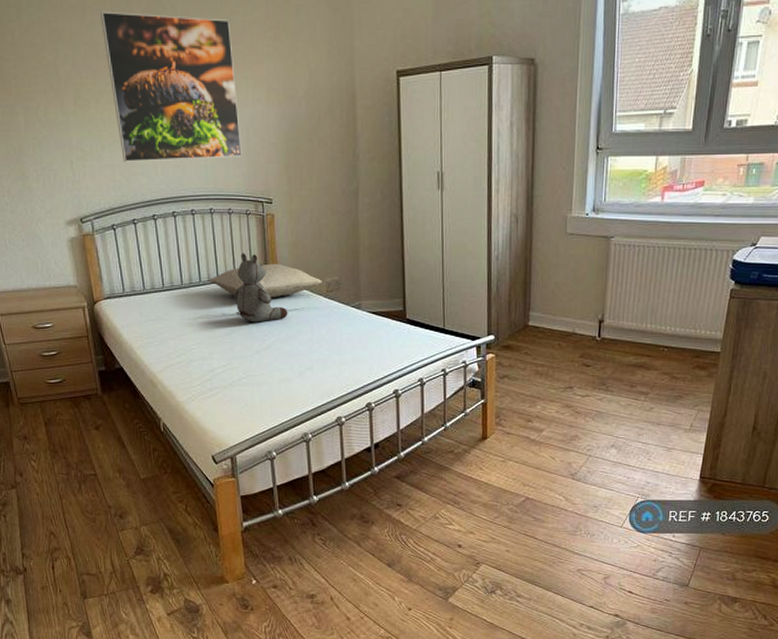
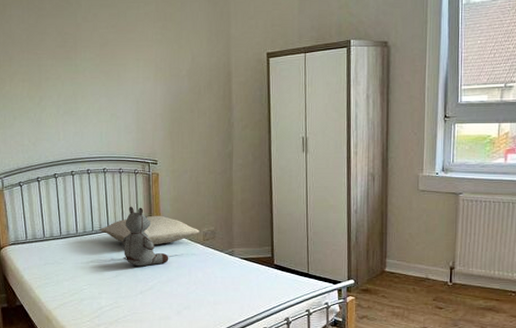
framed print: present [100,11,242,162] -> none [18,7,132,130]

